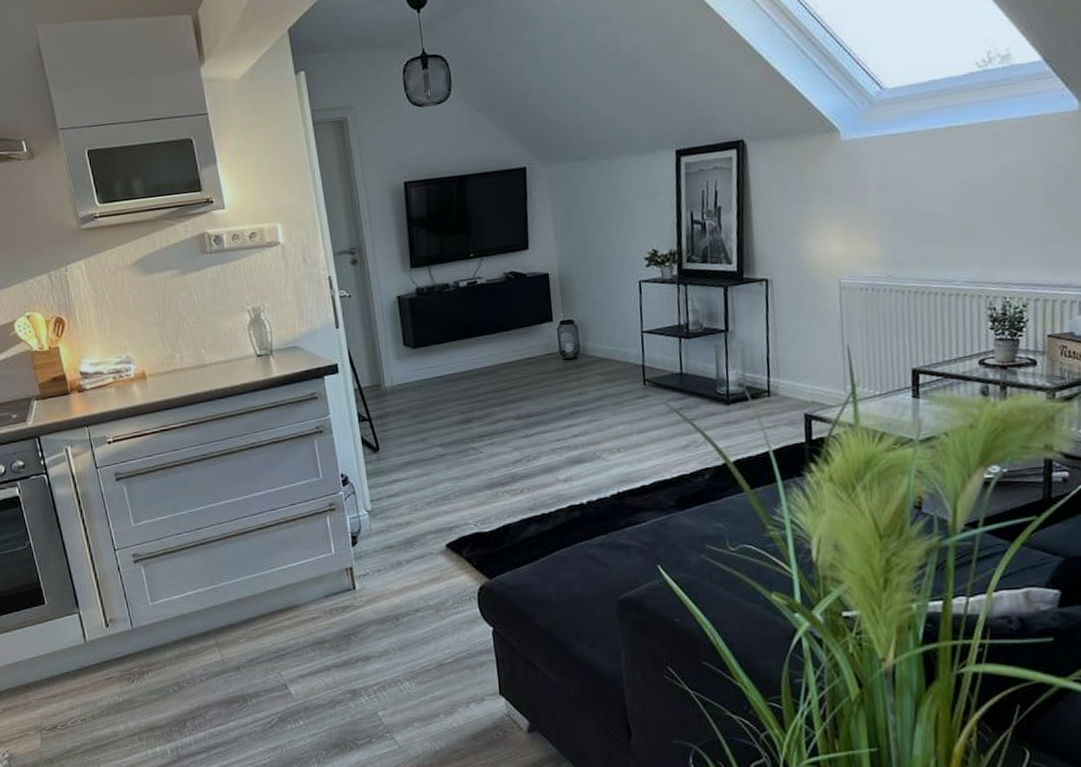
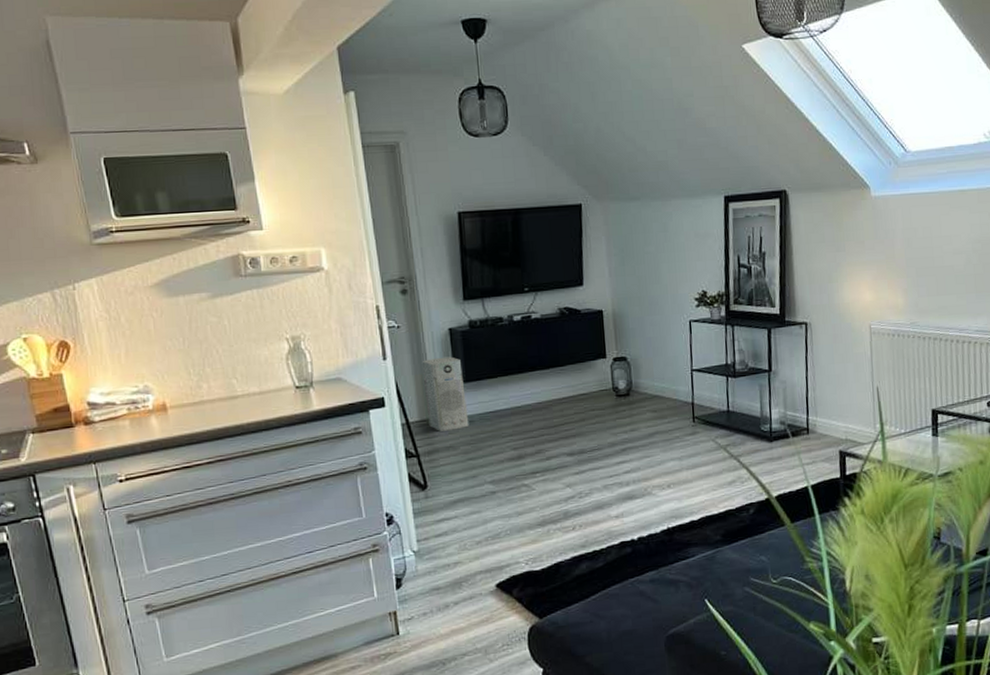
air purifier: none [372,323,418,396] -> present [421,356,469,431]

